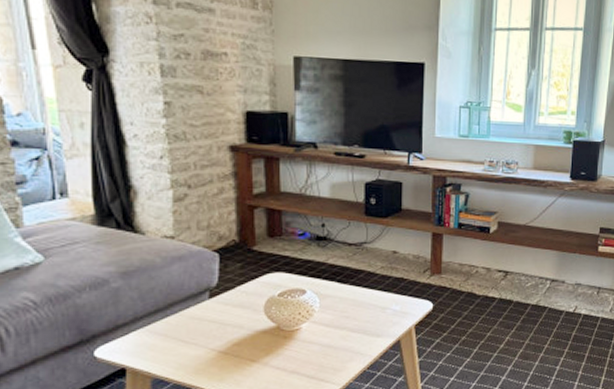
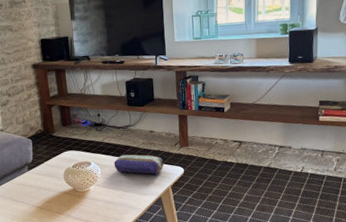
pencil case: none [339,281,408,310] -> present [114,154,164,175]

